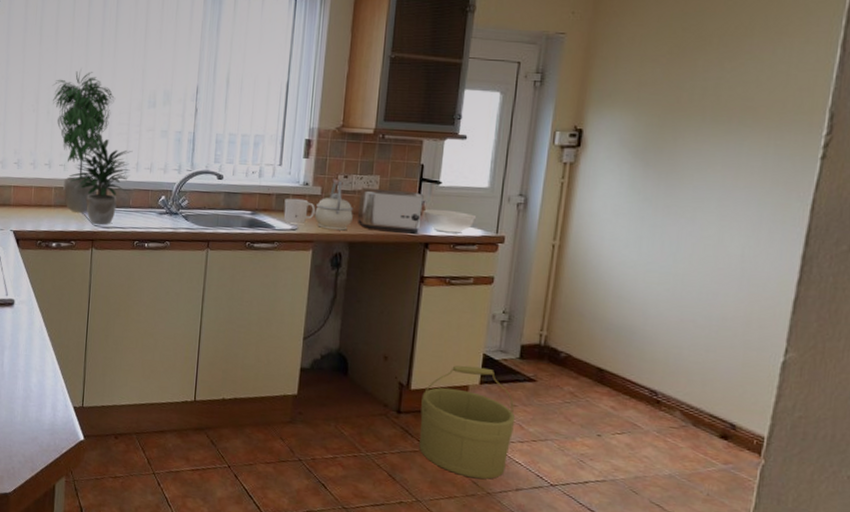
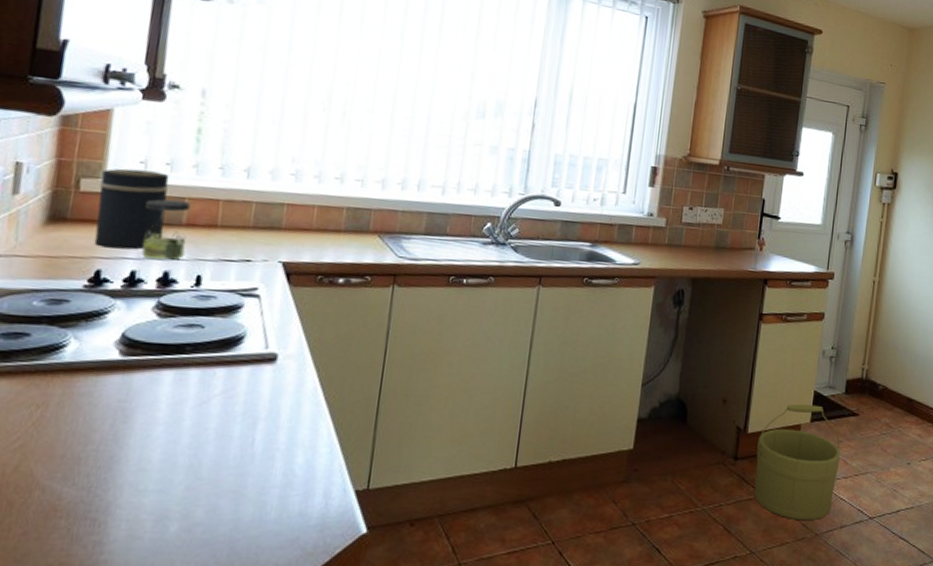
potted plant: present [52,69,133,226] -> none [350,64,454,257]
mug: present [283,198,315,225] -> none [625,229,659,259]
kettle: present [314,177,353,231] -> none [657,209,697,266]
toaster: present [357,187,426,234] -> none [700,220,766,270]
bowl: present [423,209,476,234] -> none [763,244,810,270]

